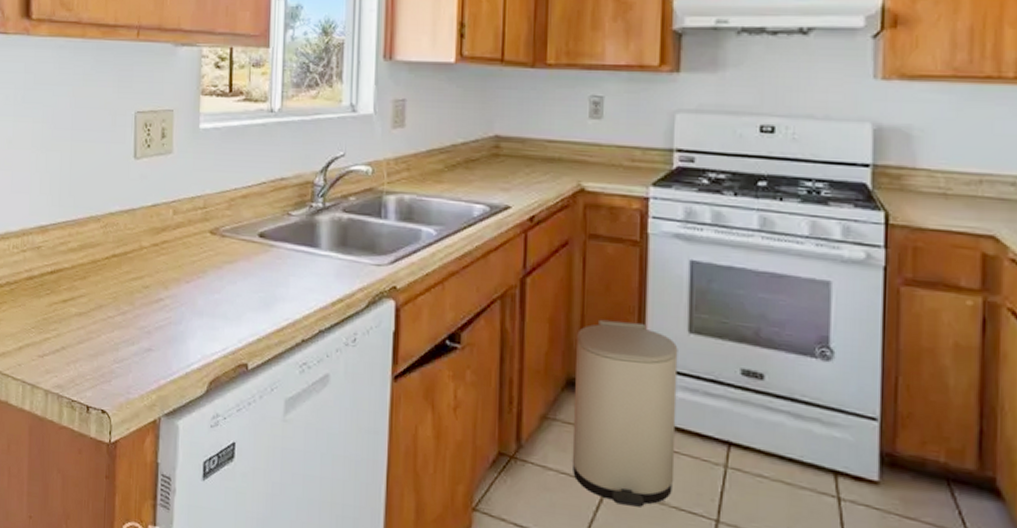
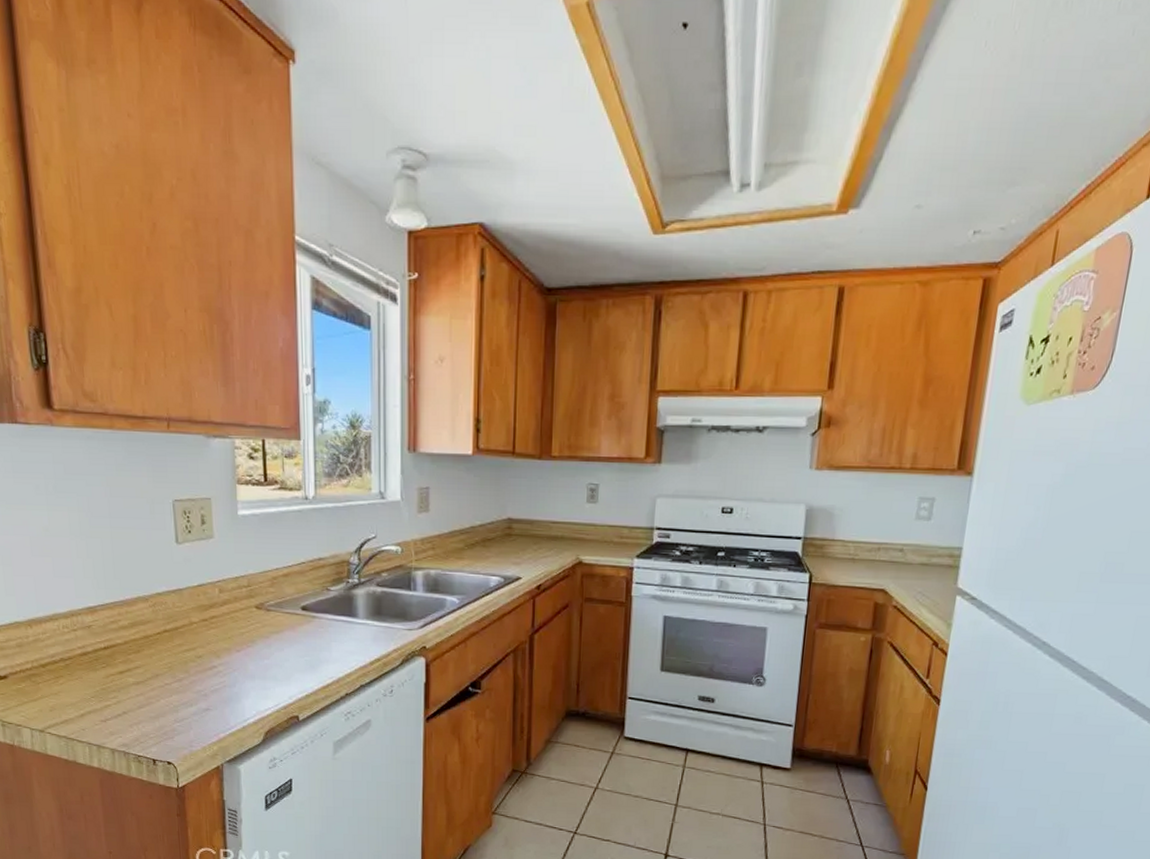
pedal bin: present [572,319,678,507] -> none [569,664,652,800]

